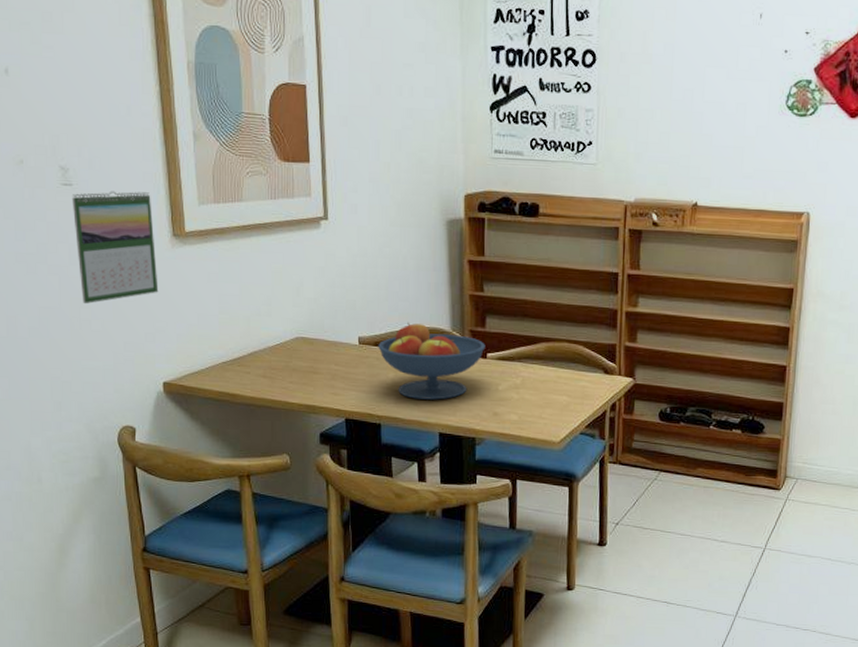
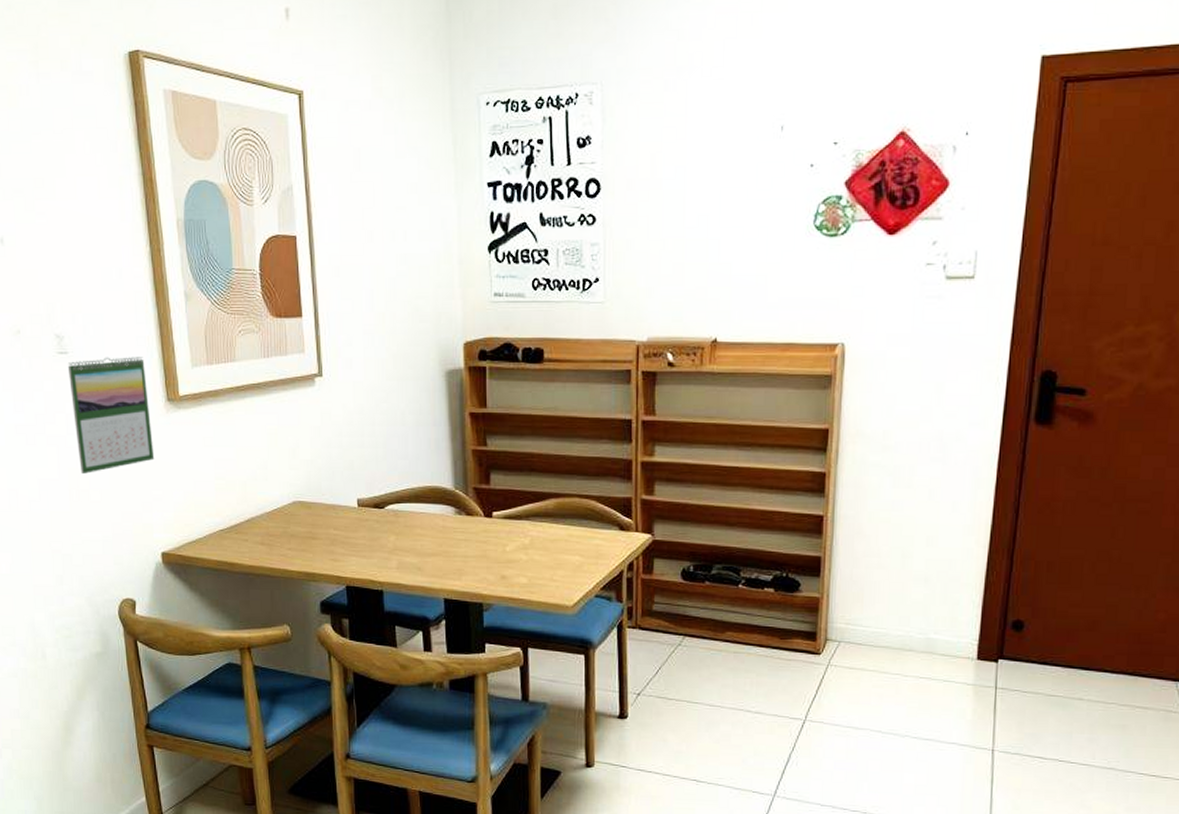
fruit bowl: present [378,322,486,400] -> none [378,481,491,564]

